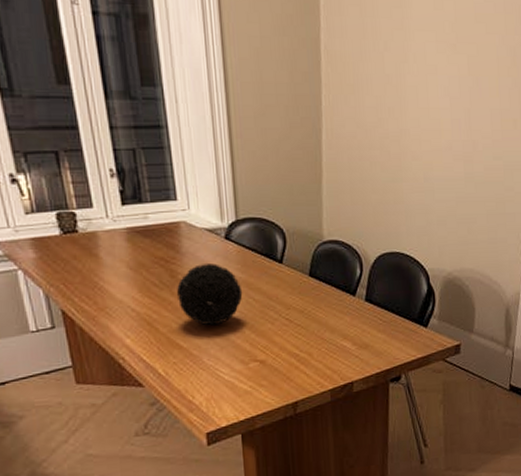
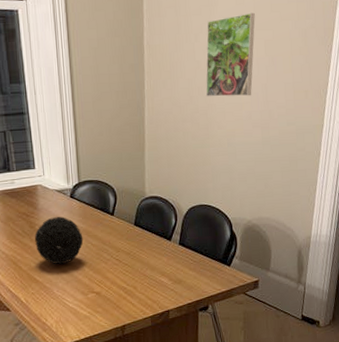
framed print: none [397,21,457,122] -> present [205,12,255,97]

